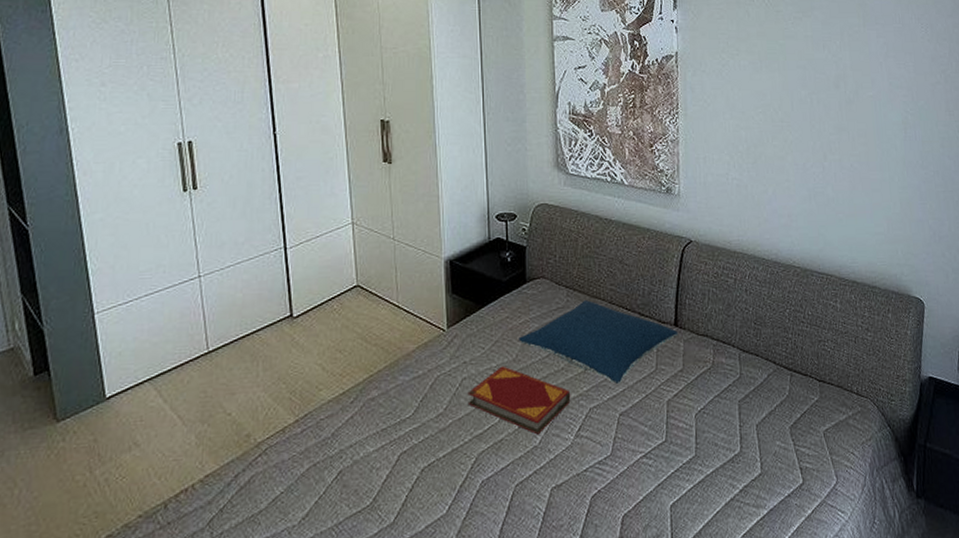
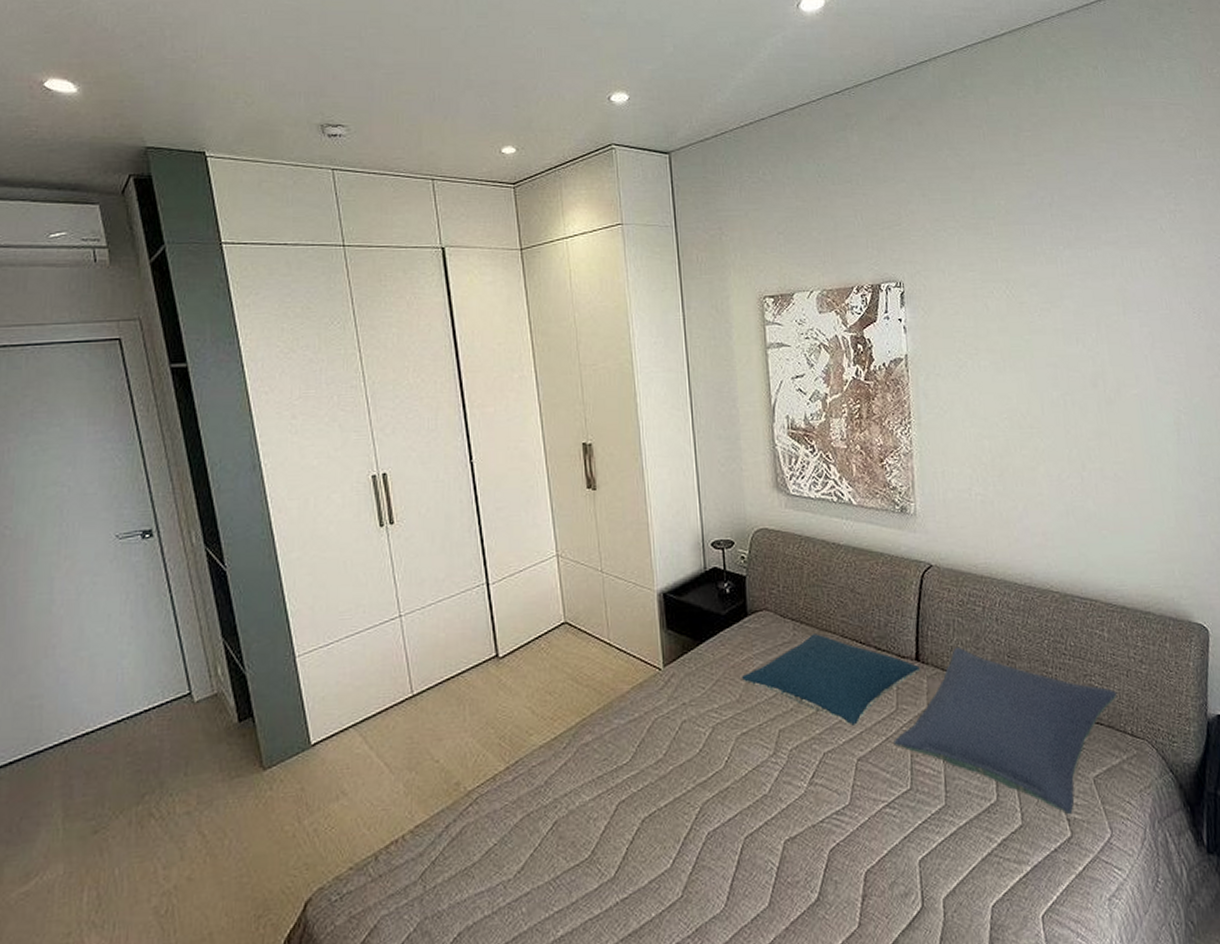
hardback book: present [467,366,571,435] -> none [688,707,802,783]
pillow: none [652,314,846,465] -> present [894,646,1118,815]

